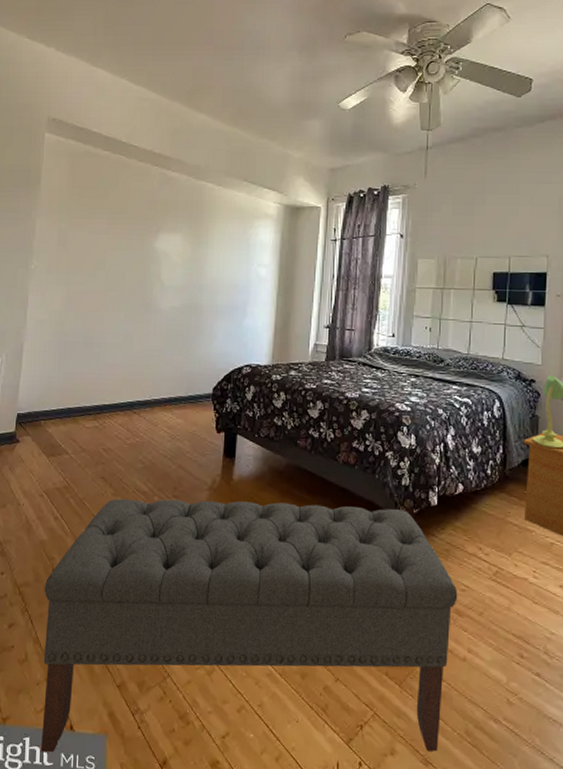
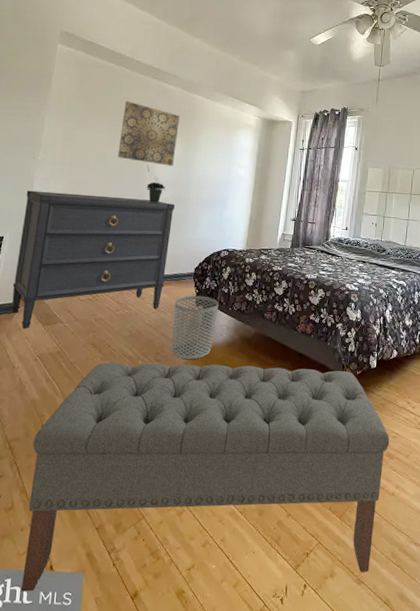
dresser: none [12,304,187,462] -> present [11,190,176,330]
wall art: none [118,194,187,269] -> present [117,101,180,166]
potted plant: none [152,268,175,314] -> present [146,164,166,204]
waste bin: none [190,420,243,496] -> present [171,295,219,360]

